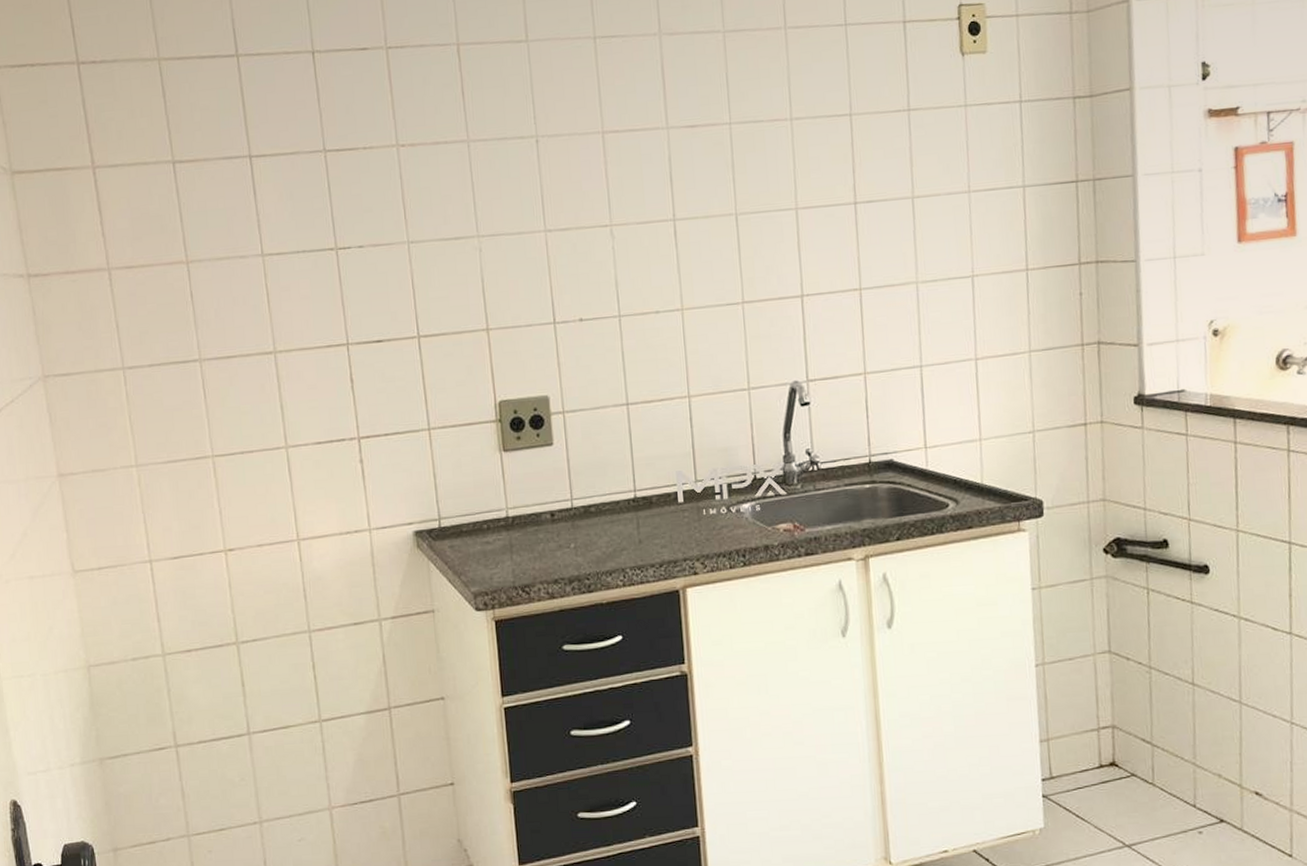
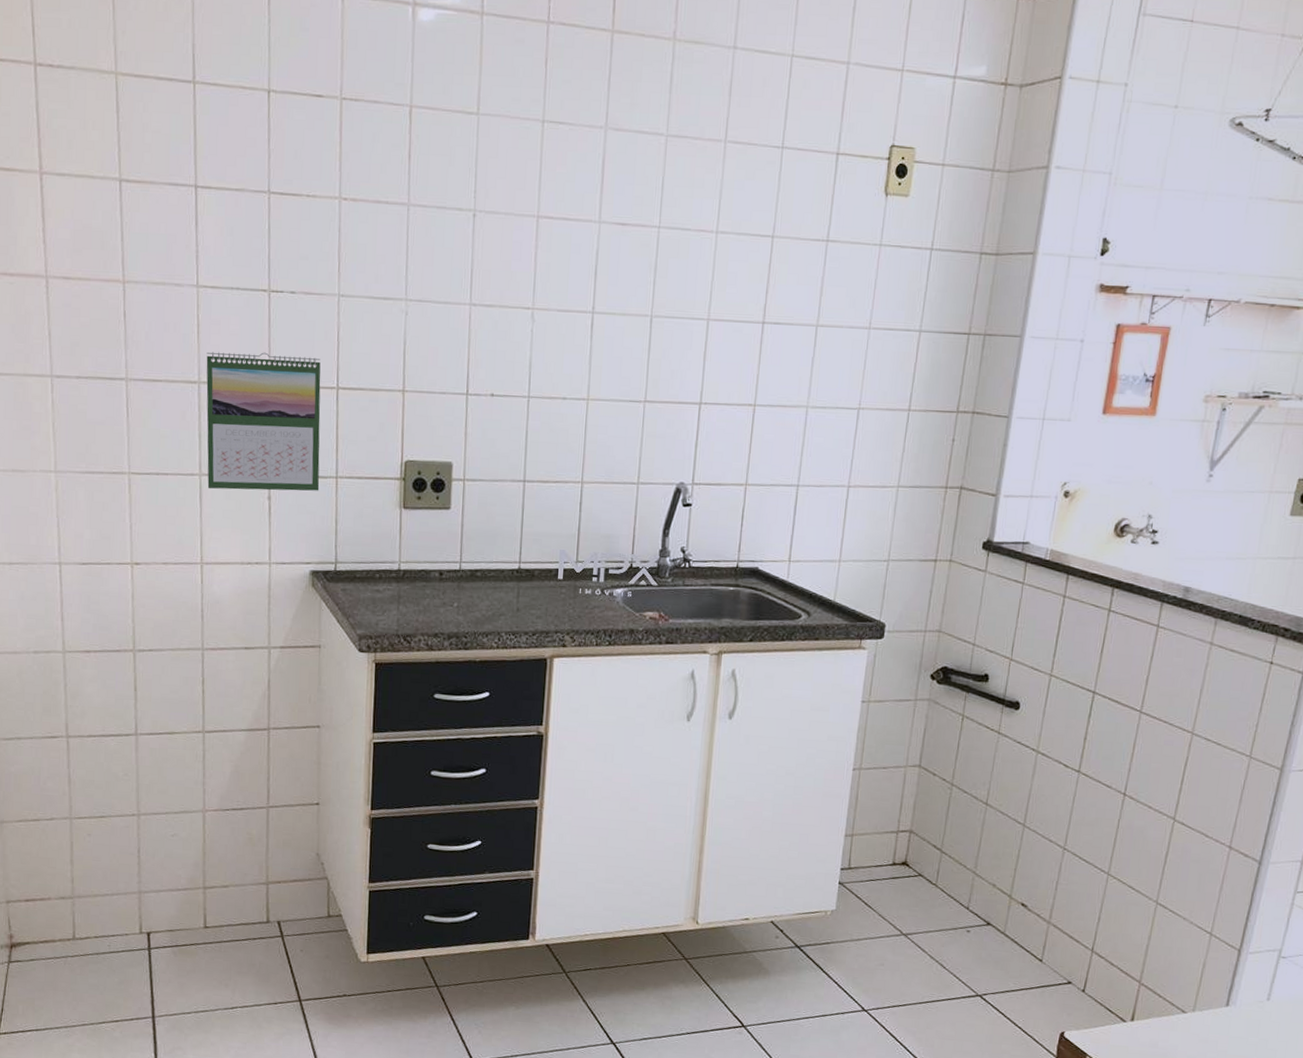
calendar: none [279,309,413,461] -> present [206,352,321,491]

